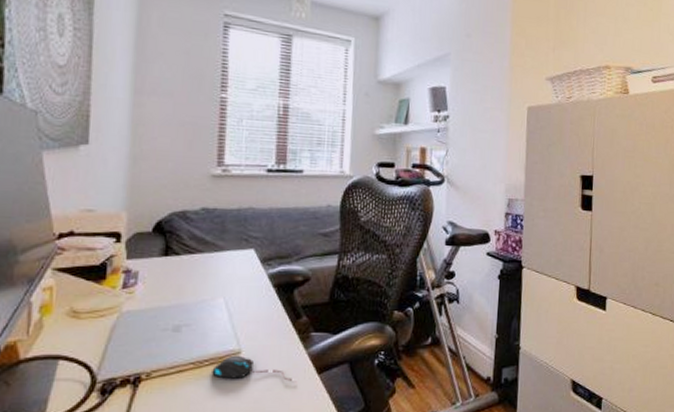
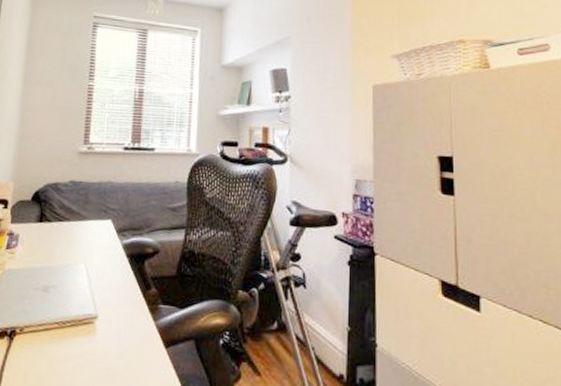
mouse: present [212,355,292,381] -> none [72,319,141,352]

